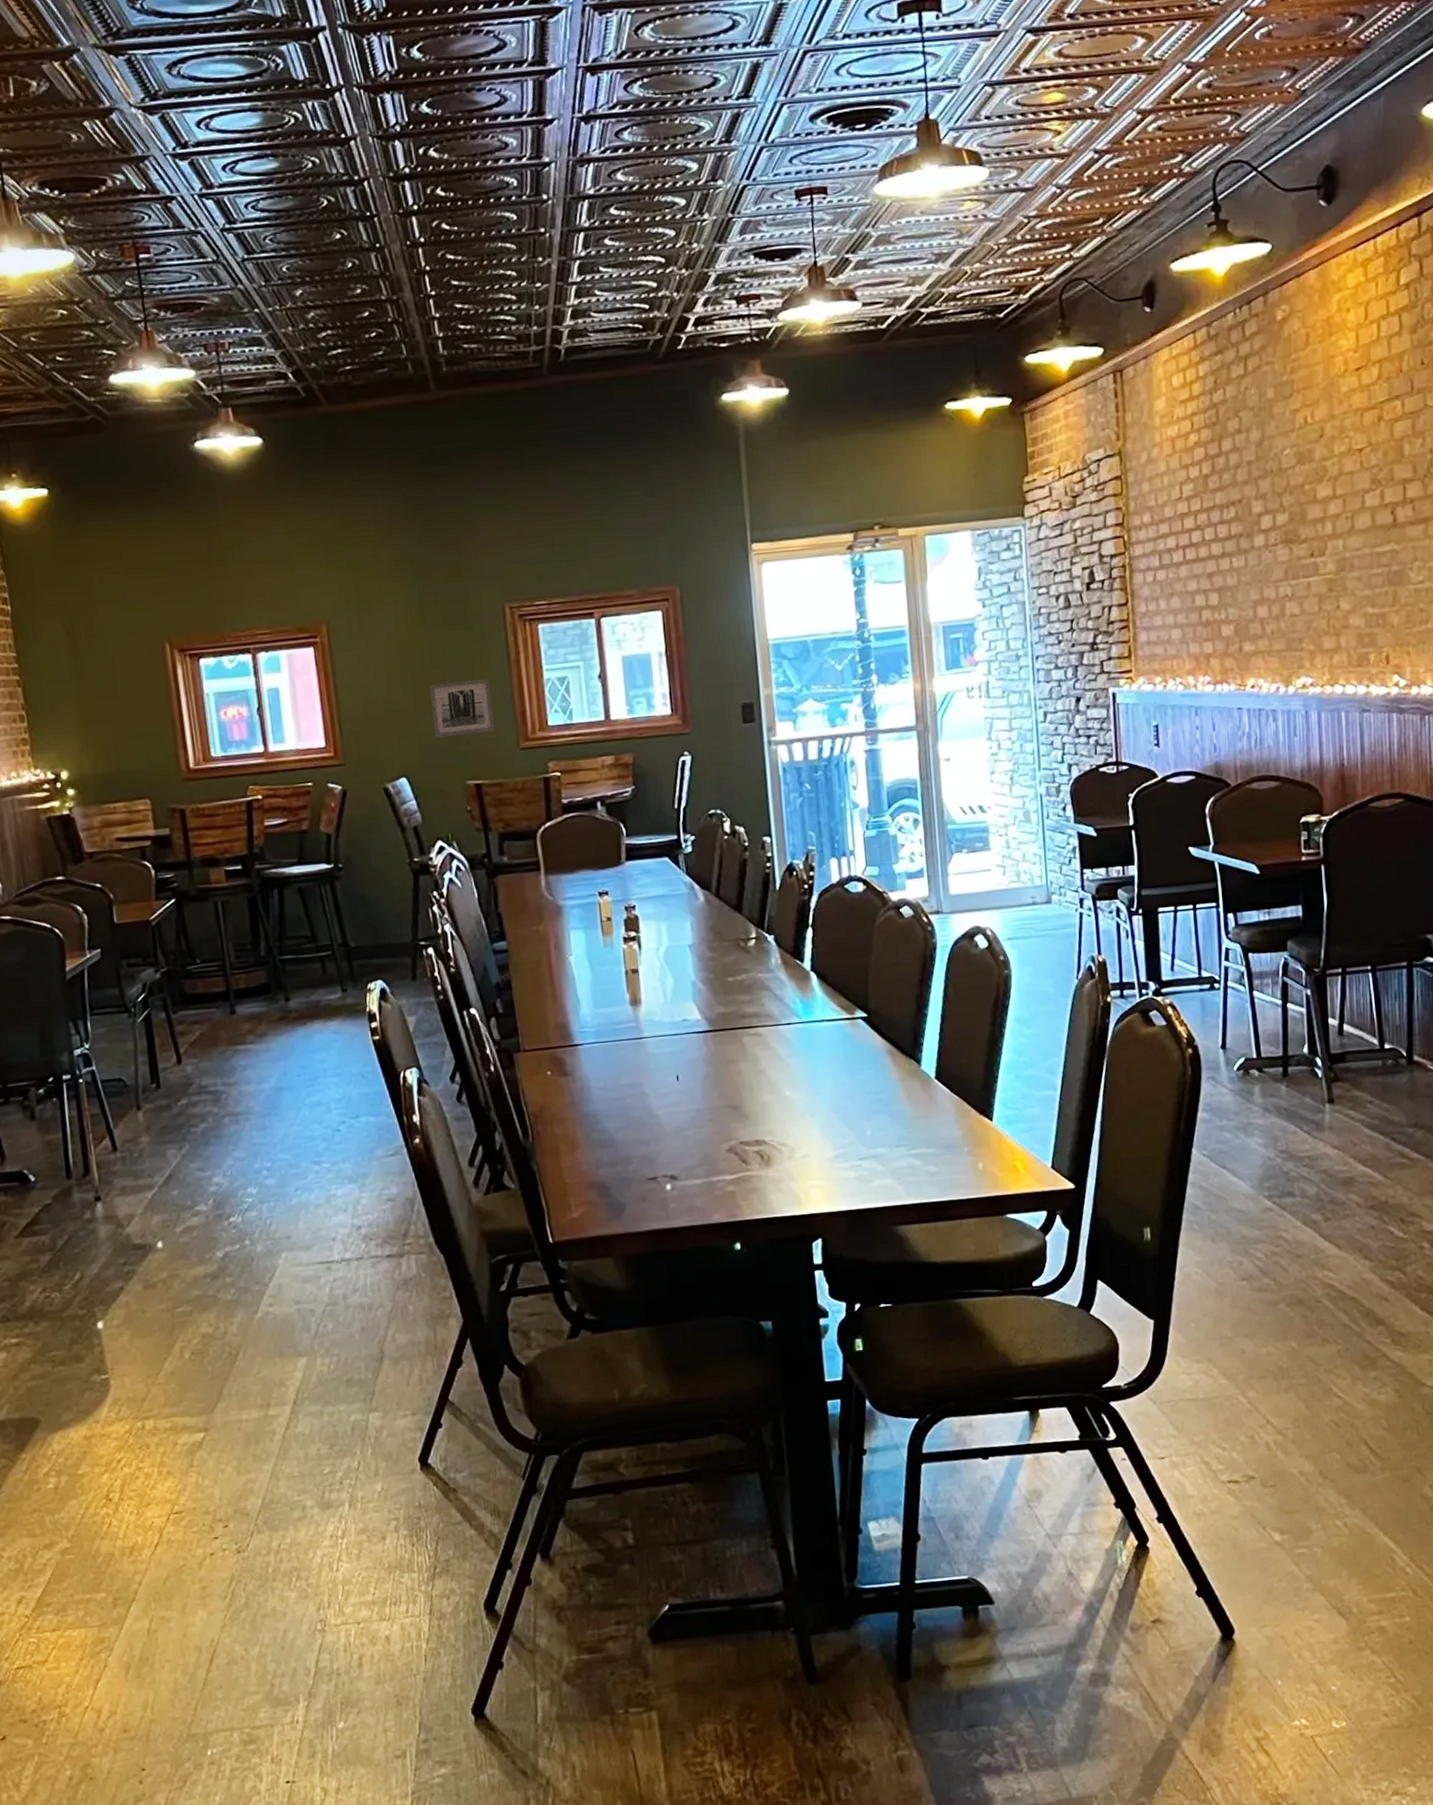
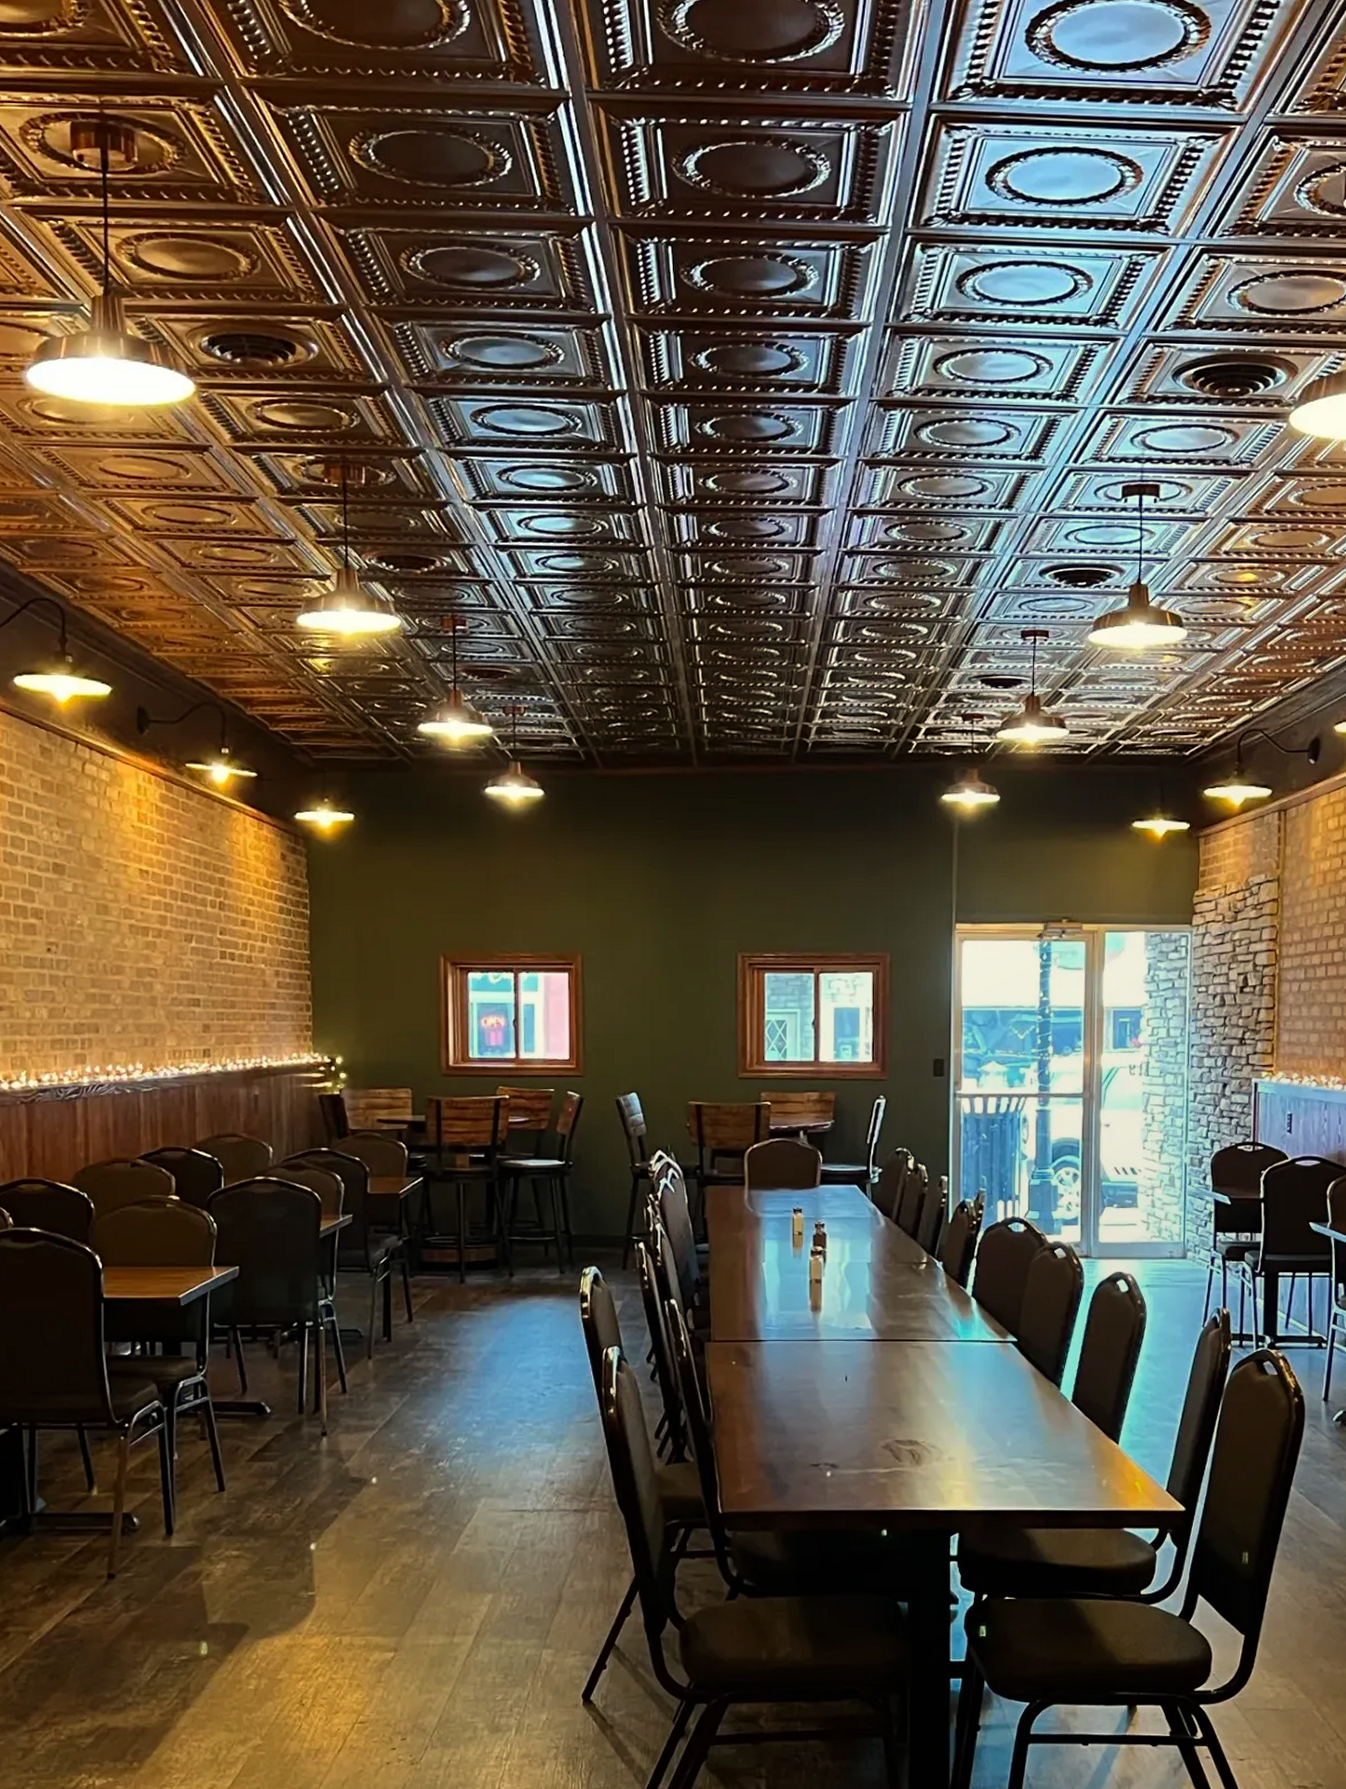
wall art: present [429,679,495,738] -> none [665,1015,718,1062]

